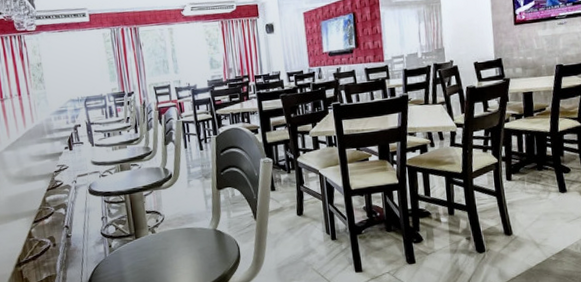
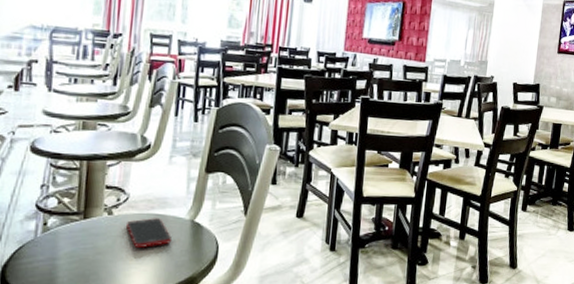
cell phone: none [167,231,202,257] -> present [127,218,171,249]

